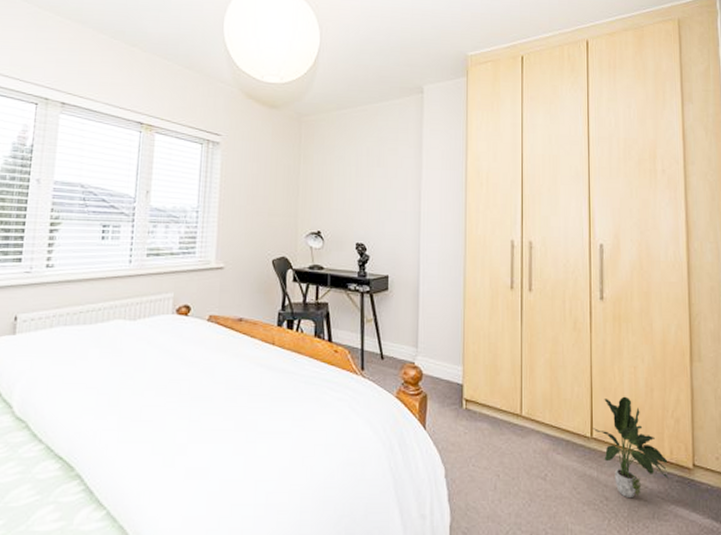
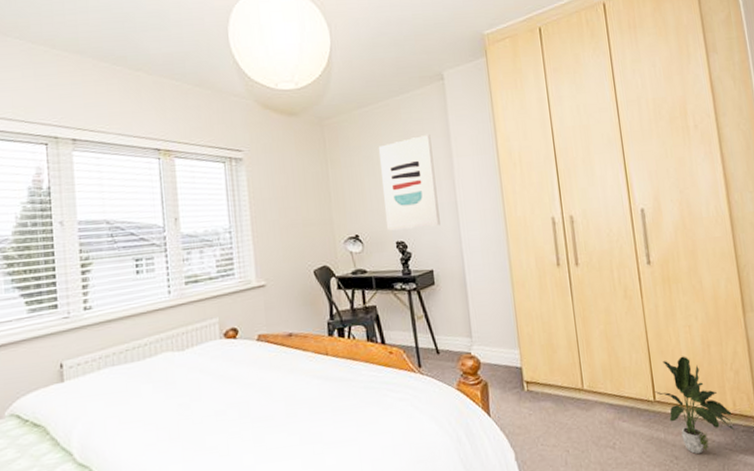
wall art: none [350,143,403,233] -> present [379,134,440,231]

